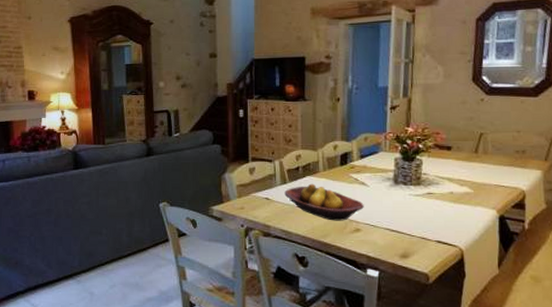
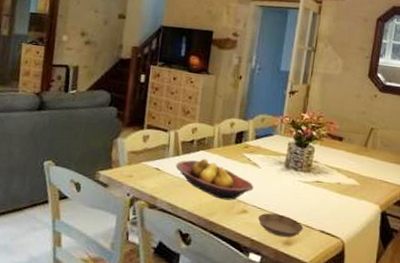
saucer: none [371,229,419,251] -> present [257,212,304,238]

